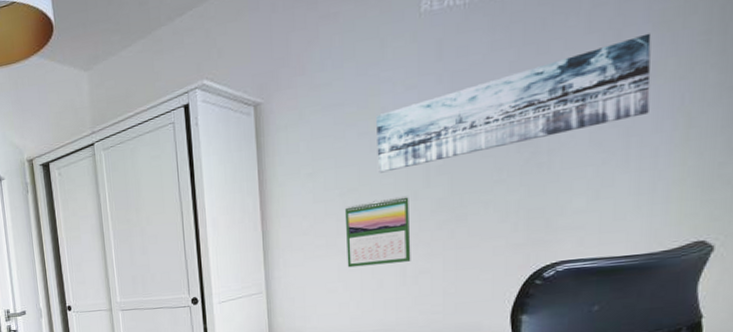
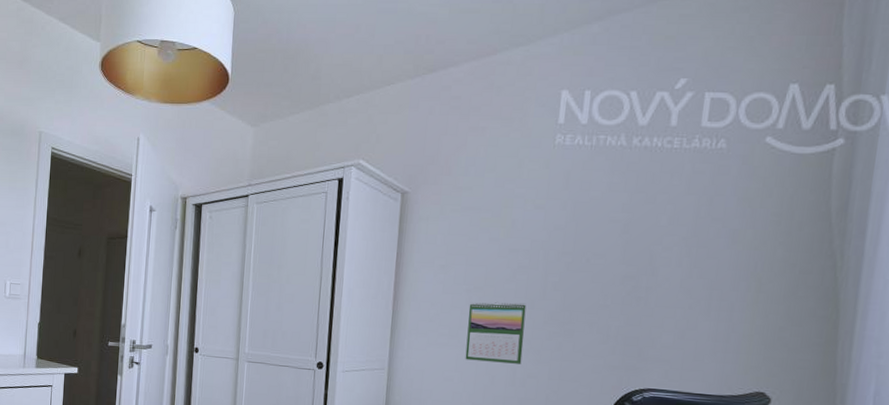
wall art: present [376,33,652,173] -> none [502,205,736,279]

